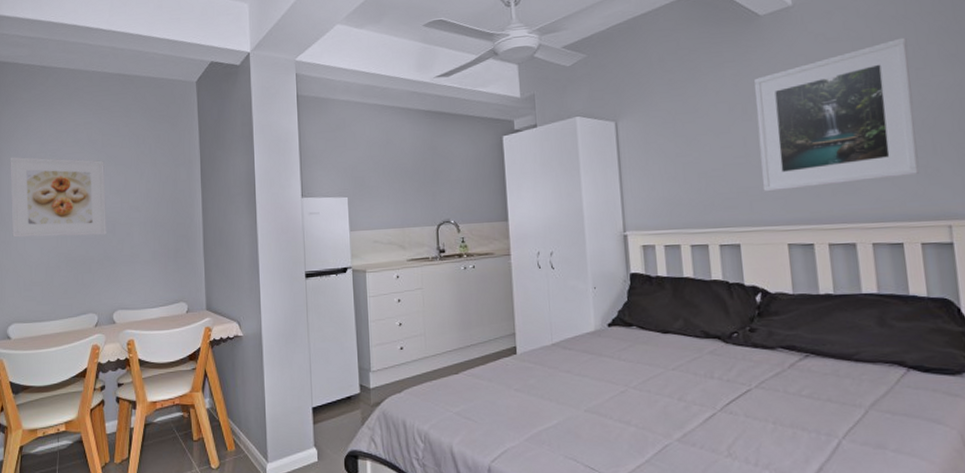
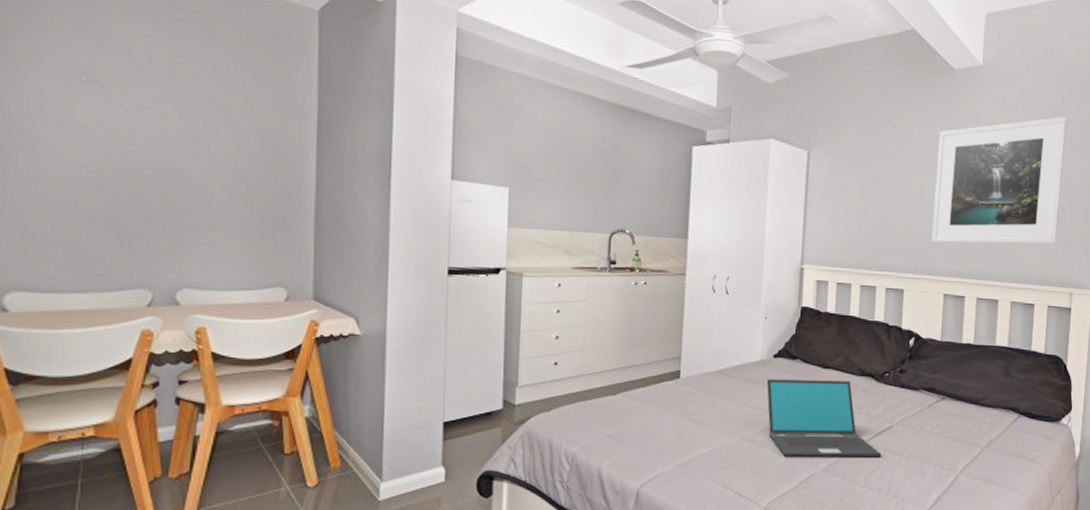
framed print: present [10,157,106,238] -> none [13,60,173,190]
laptop: none [605,345,743,427] -> present [767,379,882,458]

